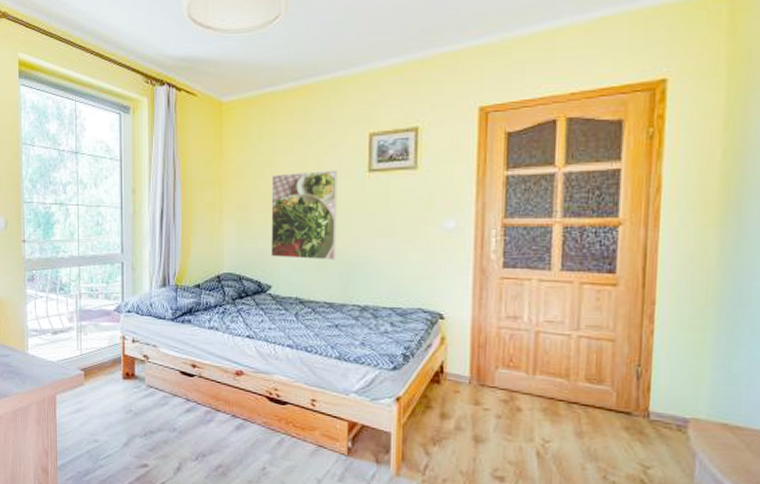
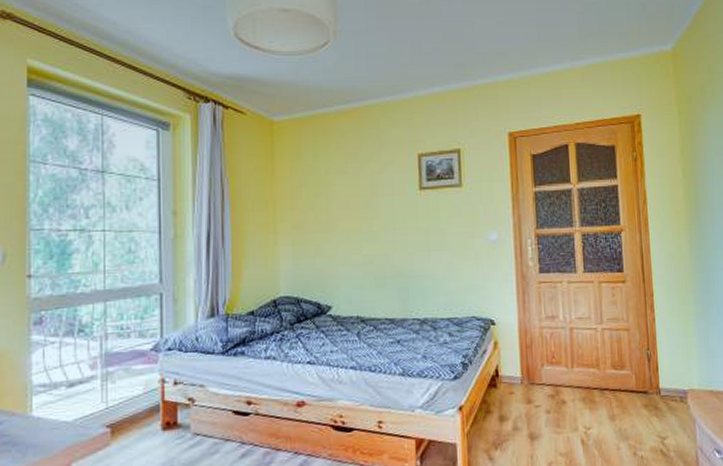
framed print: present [271,170,338,261] -> none [327,188,394,277]

